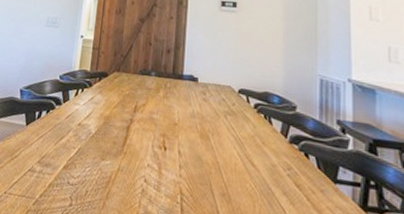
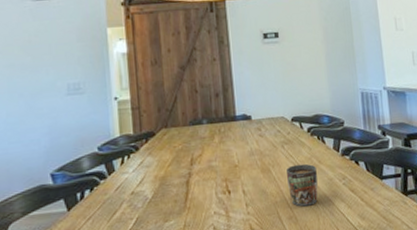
mug: none [225,138,259,188] -> present [287,163,318,207]

